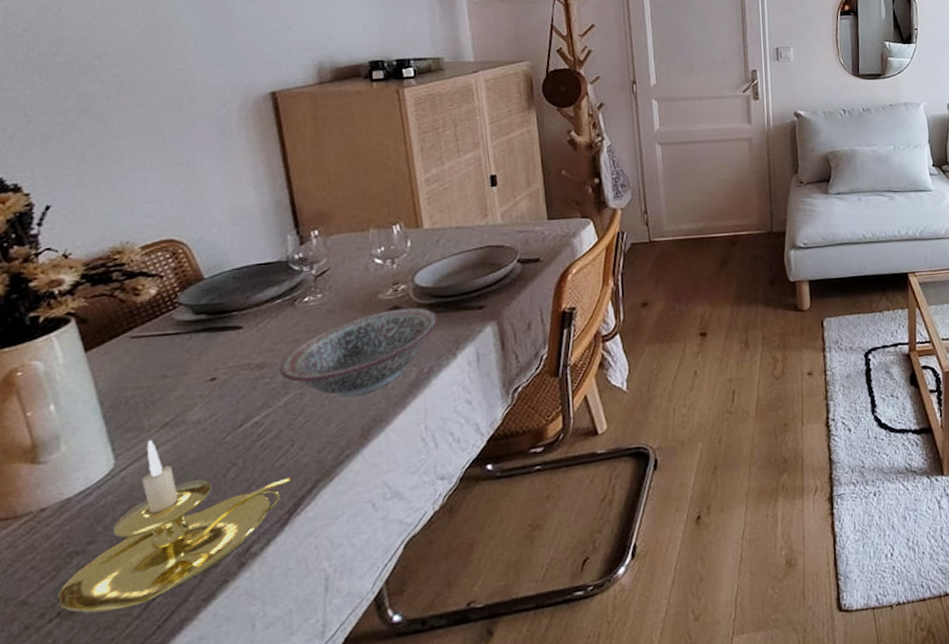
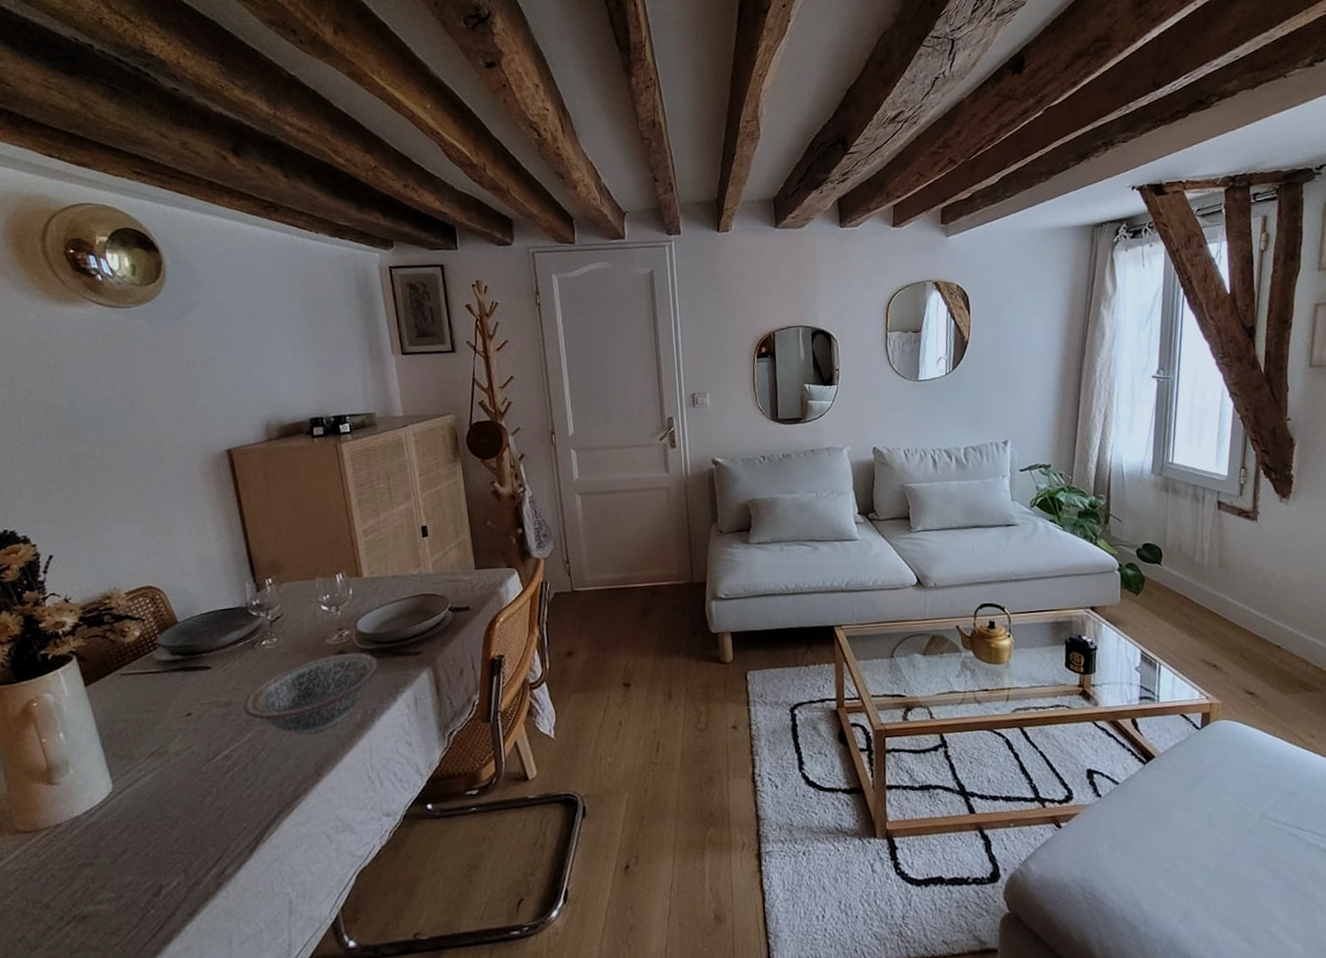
candle holder: present [58,440,292,614] -> none [73,768,258,920]

